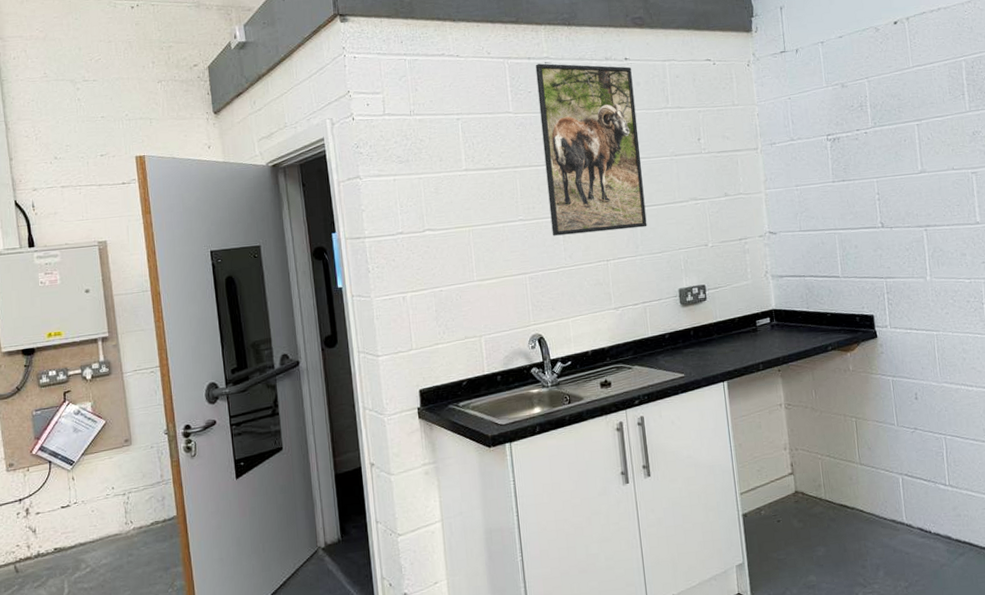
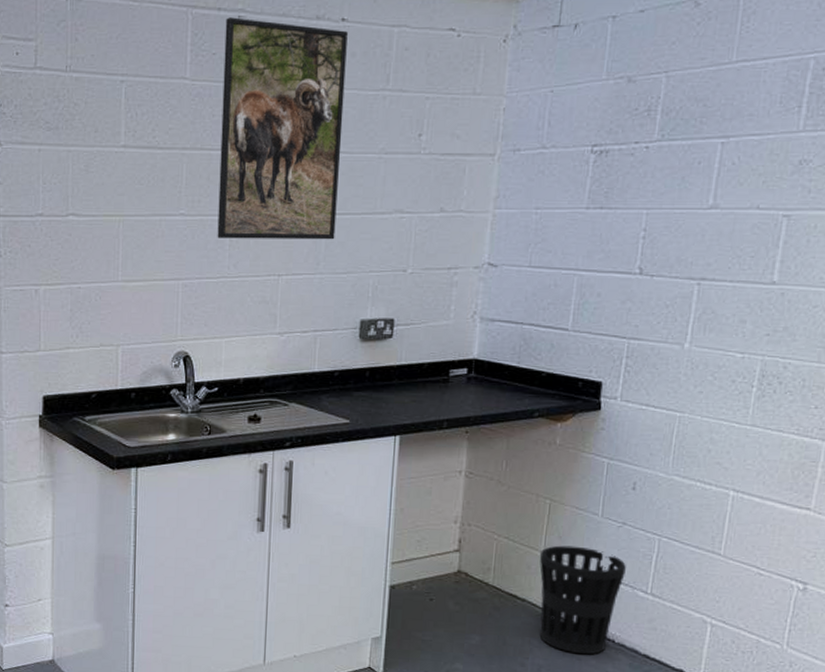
wastebasket: none [857,454,926,549] -> present [539,545,626,655]

